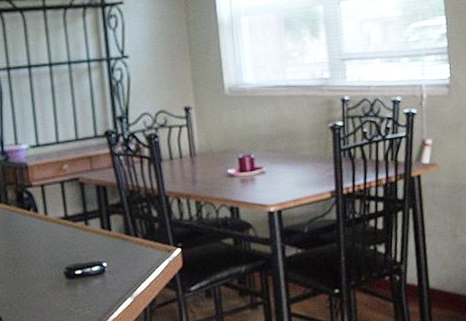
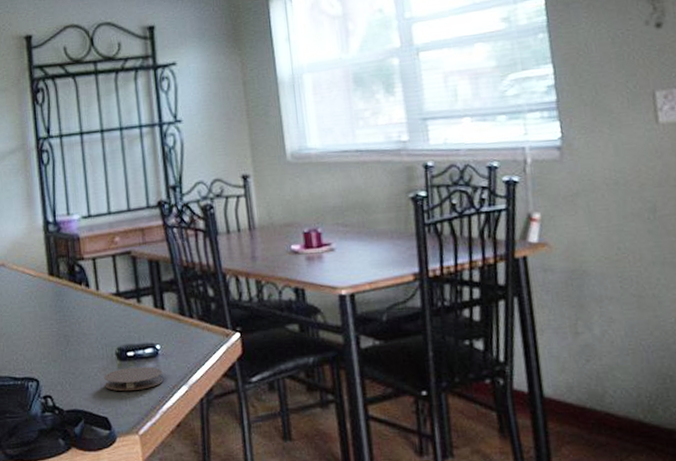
coaster: none [53,282,110,307] -> present [104,366,164,392]

